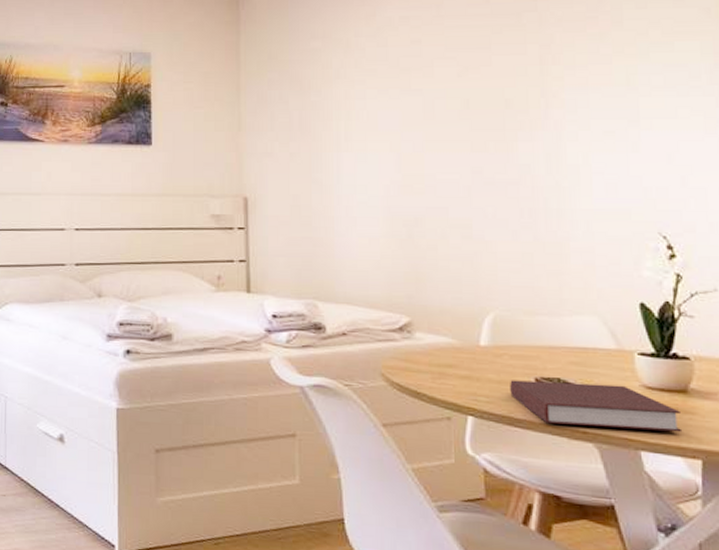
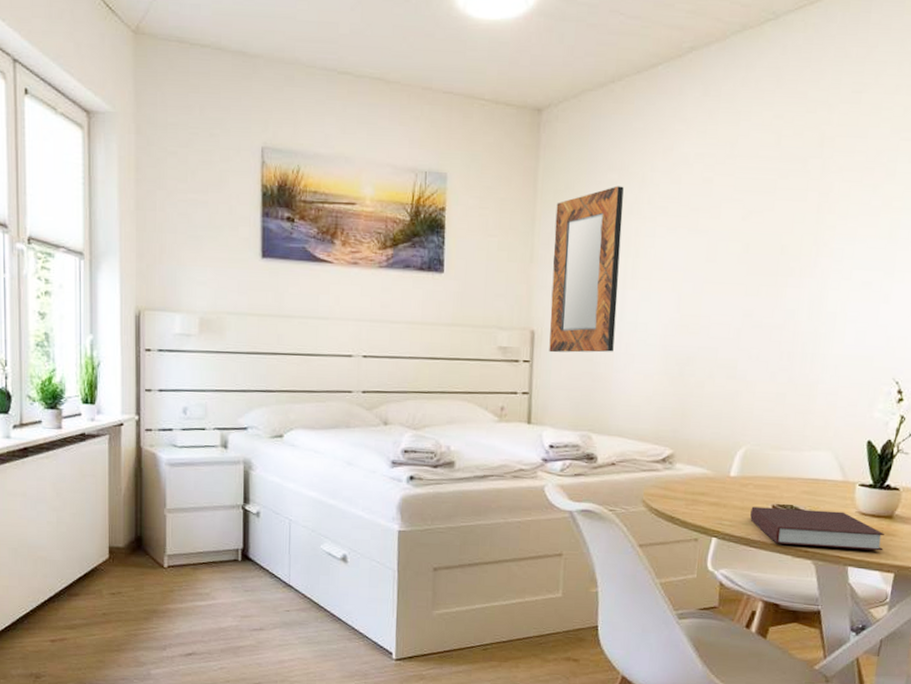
home mirror: none [261,52,333,219] -> present [549,185,624,353]

